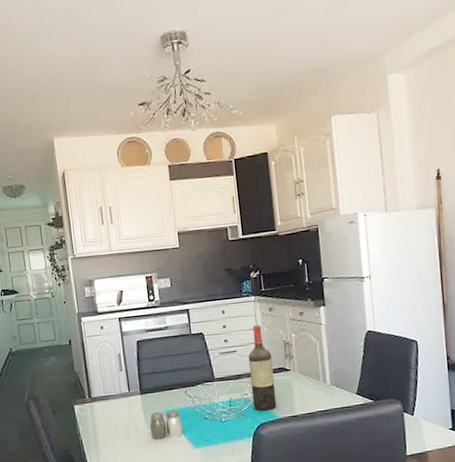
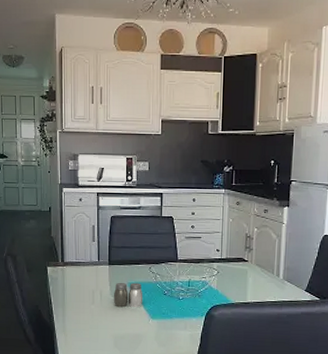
wine bottle: present [248,324,277,411] -> none [209,215,233,295]

